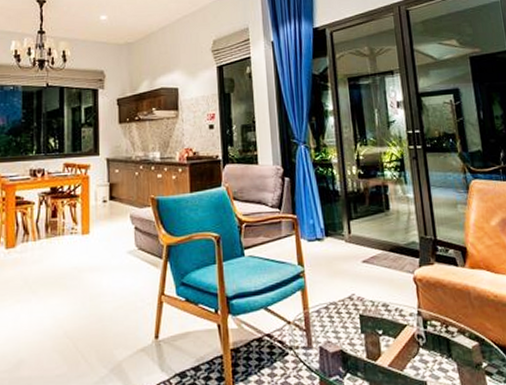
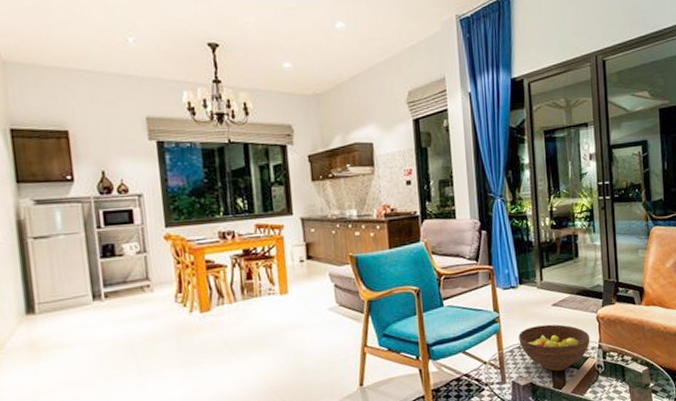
fruit bowl: none [326,283,408,339] -> present [519,324,590,372]

